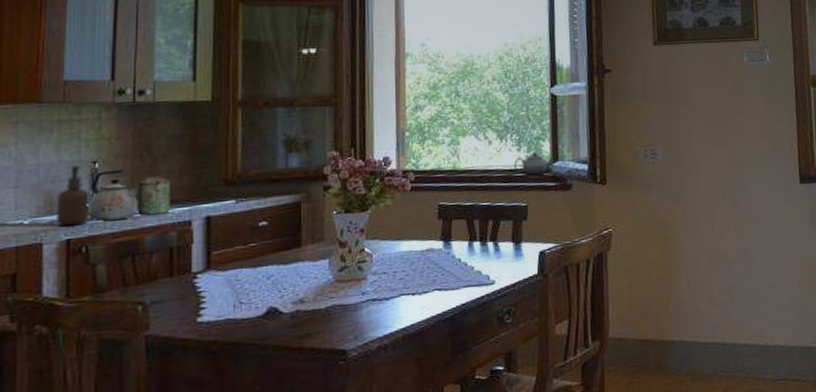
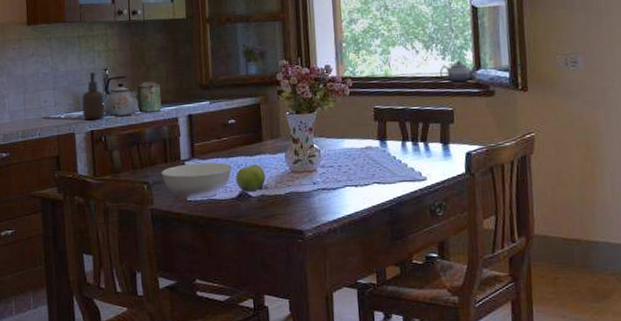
bowl: none [163,274,260,322] -> present [161,162,232,200]
fruit: none [264,274,302,309] -> present [236,164,266,193]

